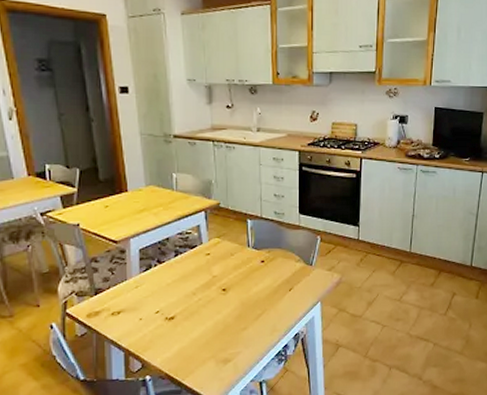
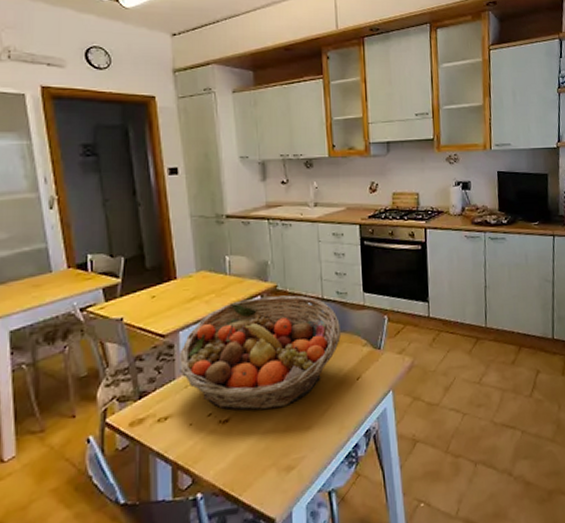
fruit basket: none [129,212,276,311] -> present [178,295,341,411]

